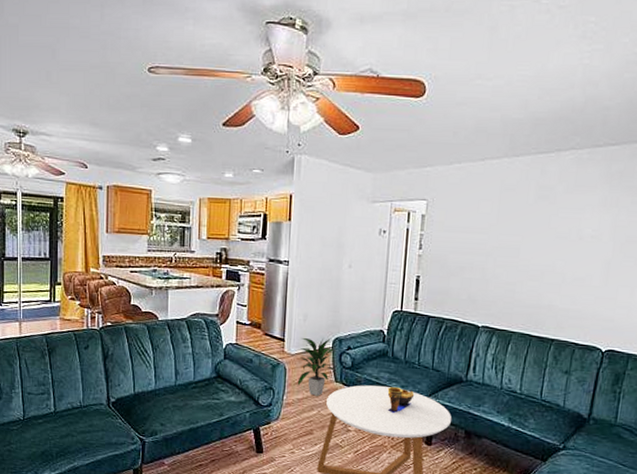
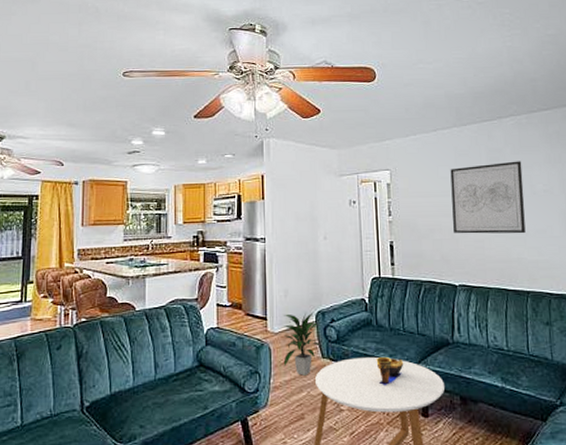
wall art: none [485,201,573,281] -> present [450,161,526,234]

